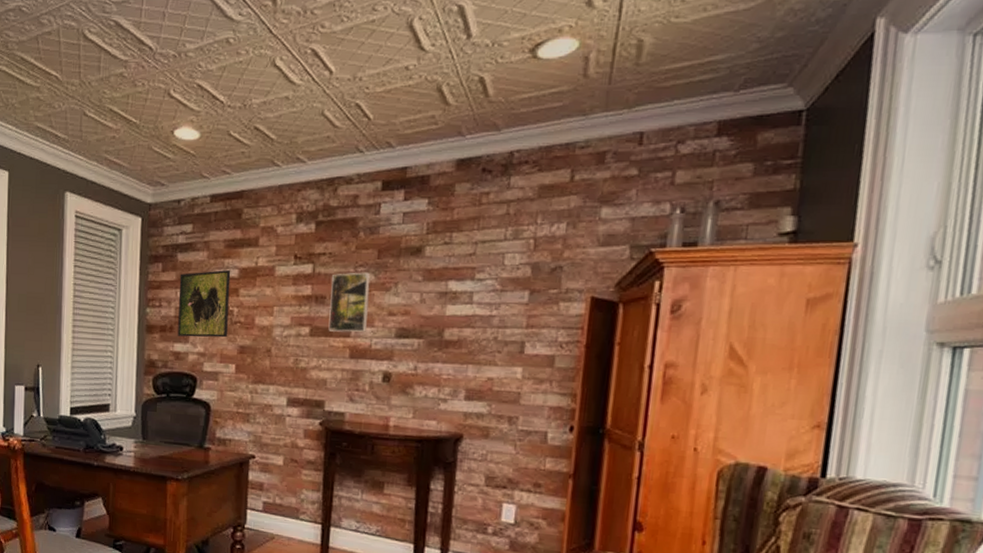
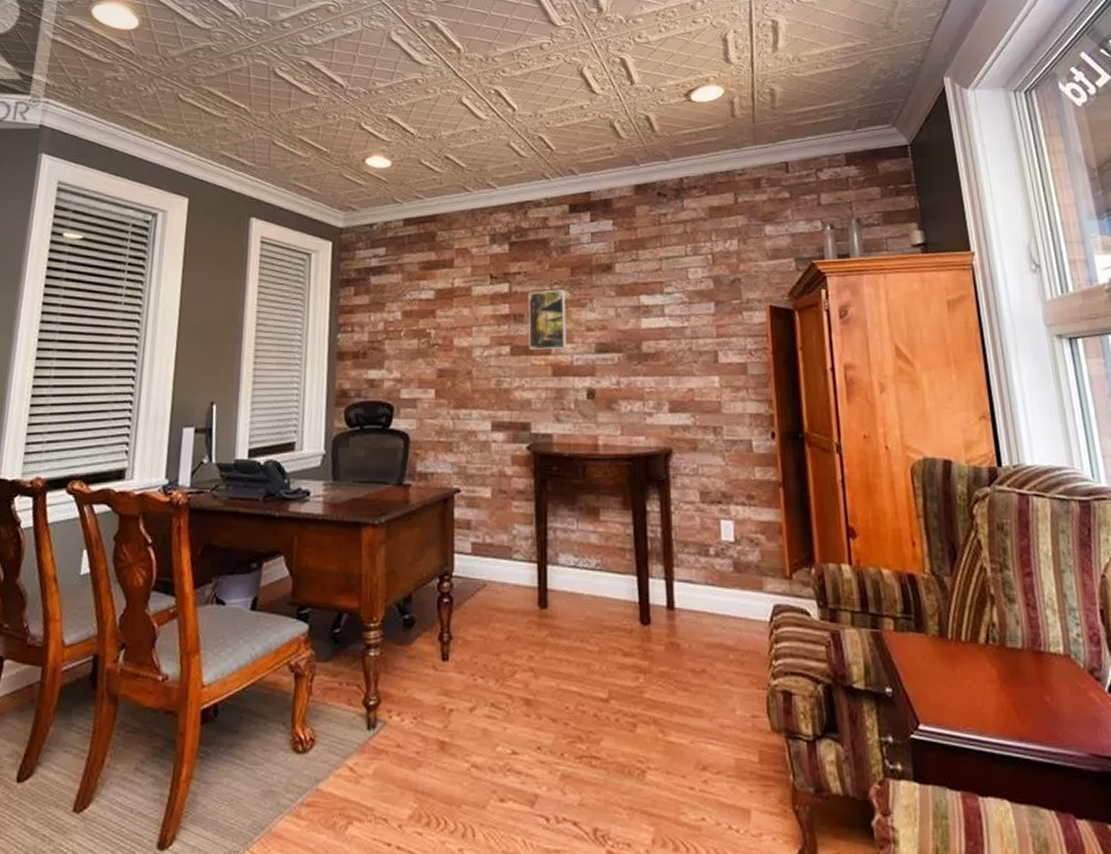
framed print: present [177,270,231,338] -> none [372,292,427,362]

